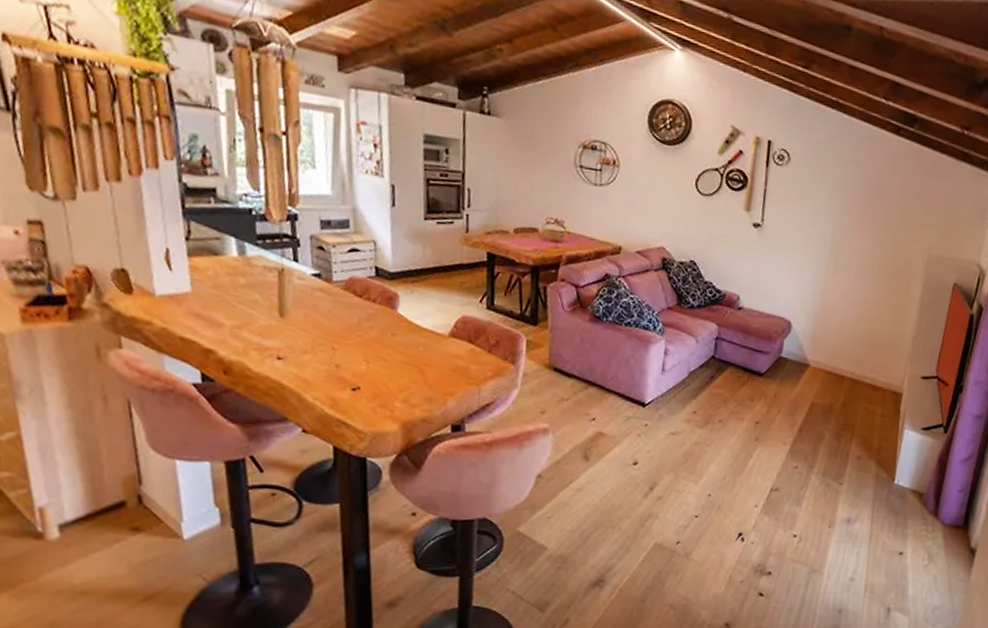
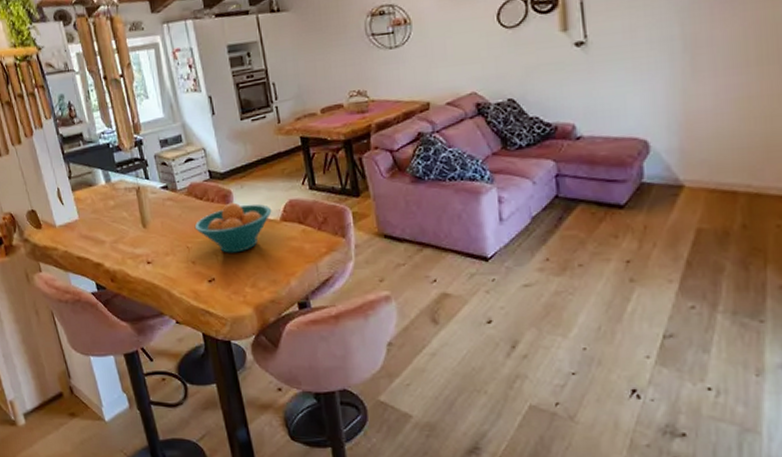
fruit bowl: none [346,306,441,363] -> present [194,202,272,253]

